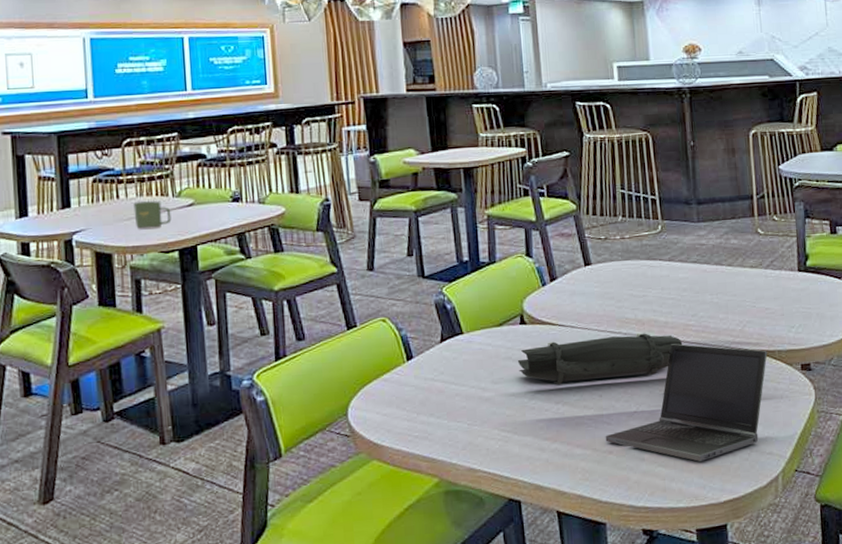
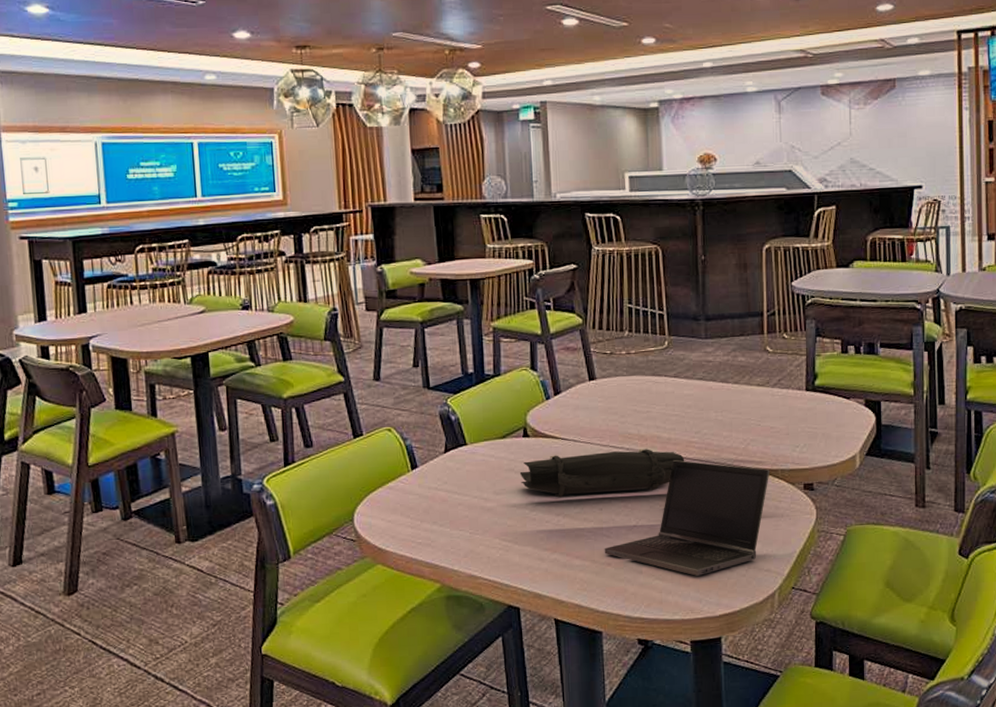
mug: present [133,201,172,230] -> none [147,307,184,336]

